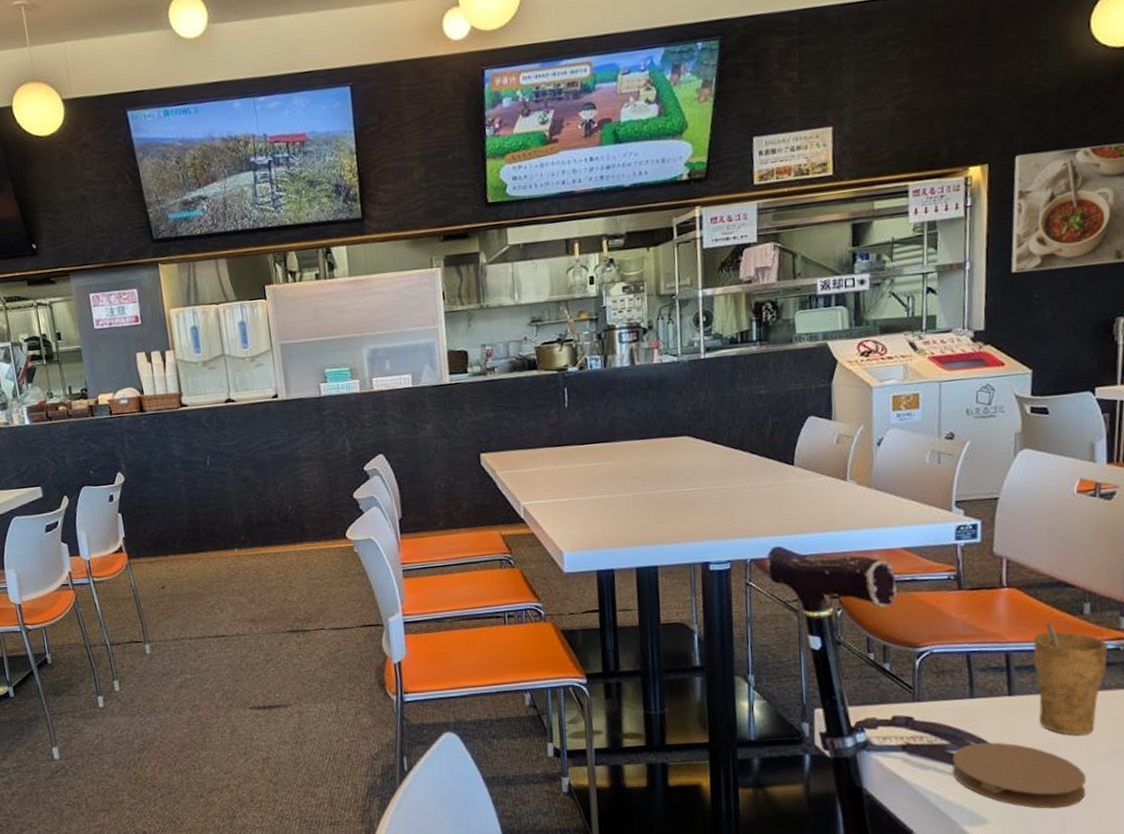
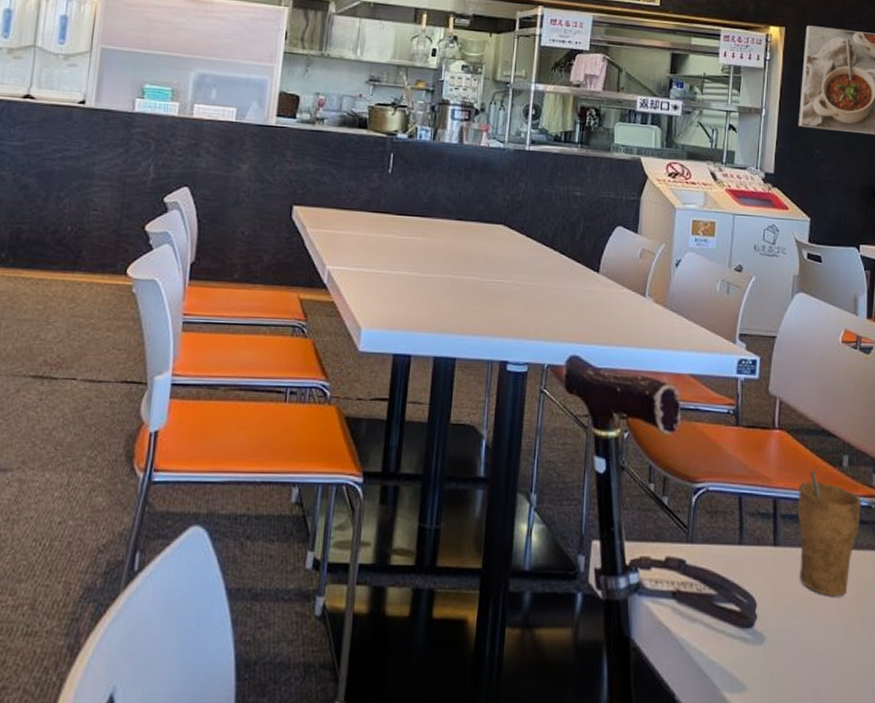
coaster: present [952,742,1086,809] -> none [717,595,838,678]

